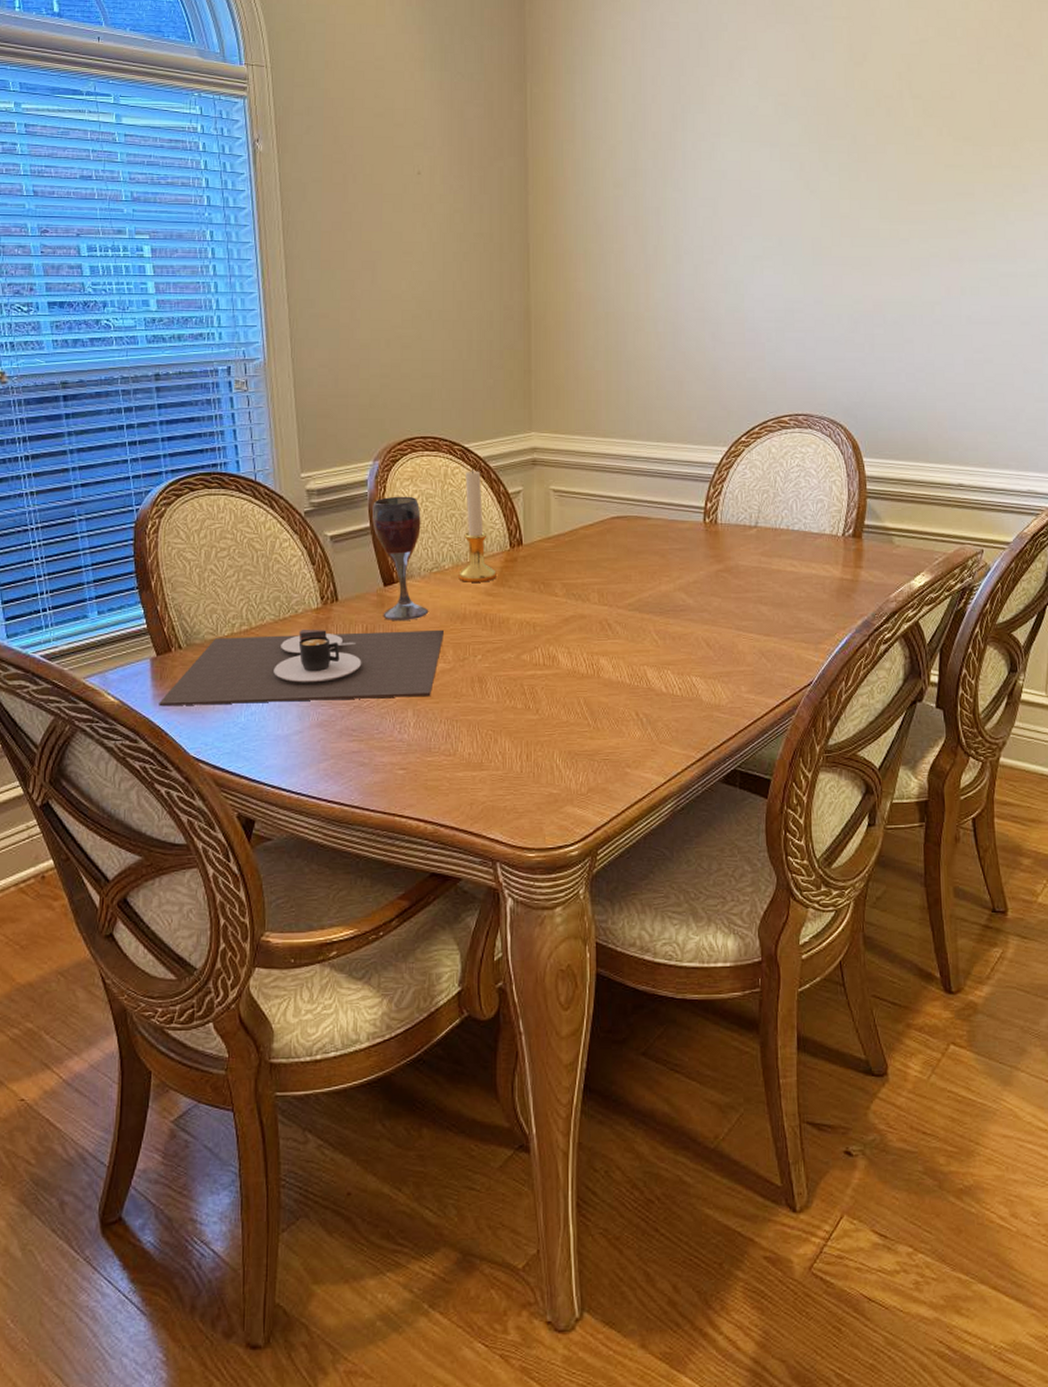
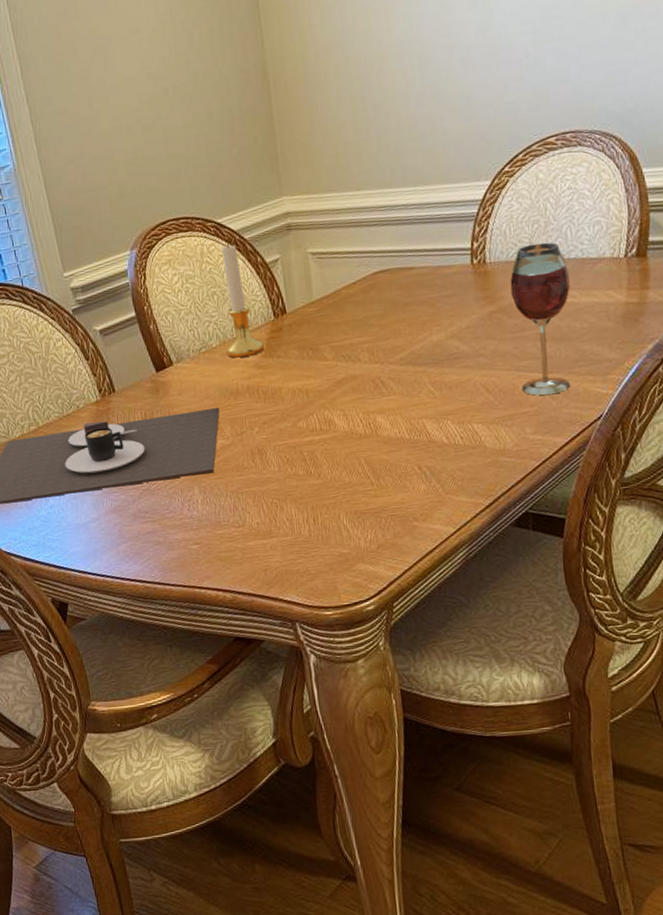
cup: present [372,496,429,622] -> none [135,280,203,405]
wineglass: none [738,512,793,657] -> present [510,242,571,396]

